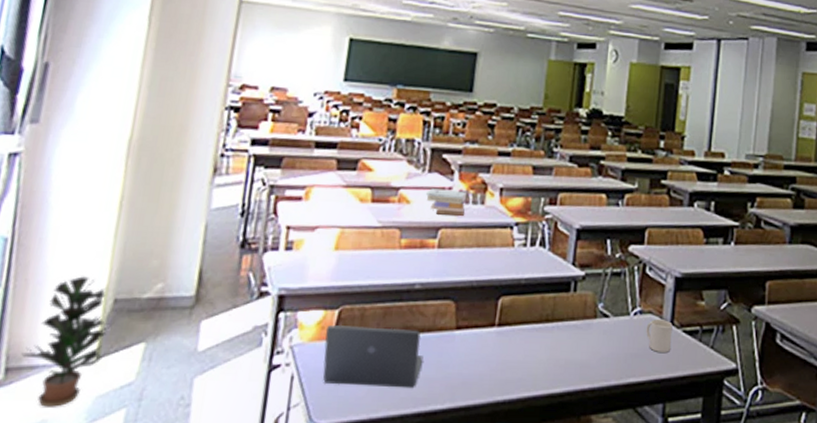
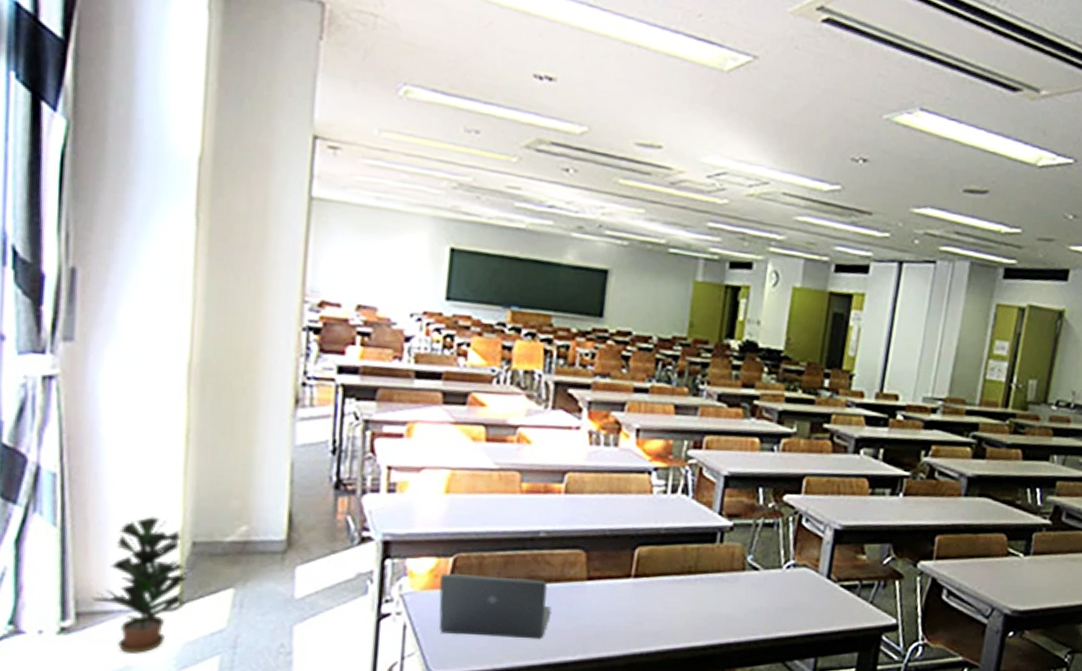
books: present [426,188,467,216] -> none [550,427,598,459]
mug: present [646,319,673,354] -> none [799,573,829,608]

